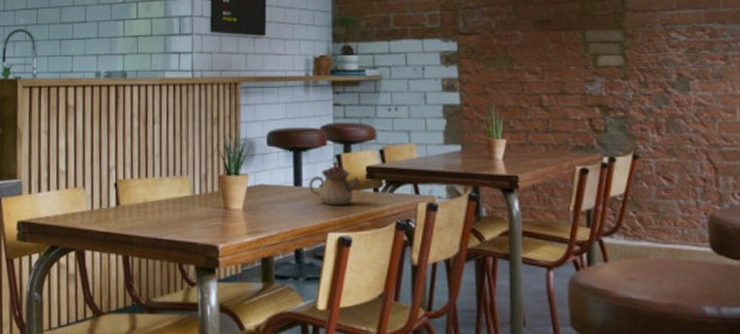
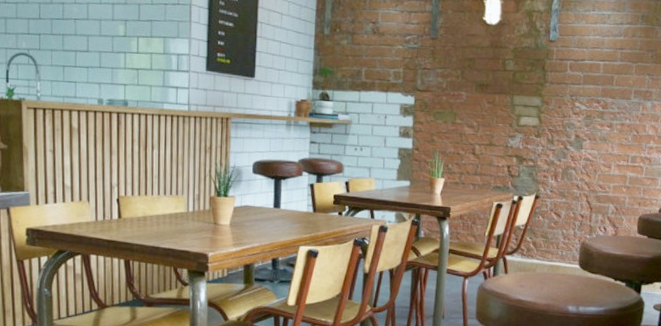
teapot: present [309,161,359,206] -> none [286,189,327,225]

